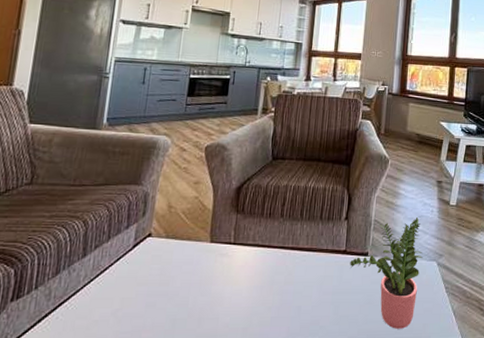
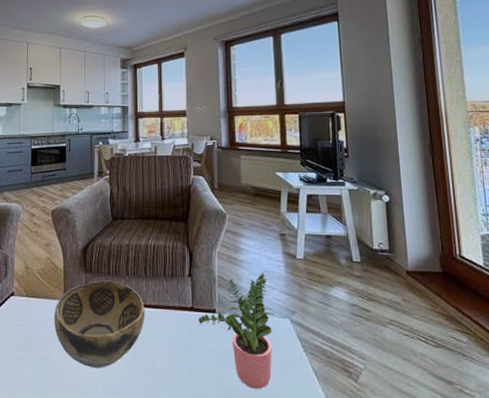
decorative bowl: none [195,222,297,313] -> present [53,280,145,368]

